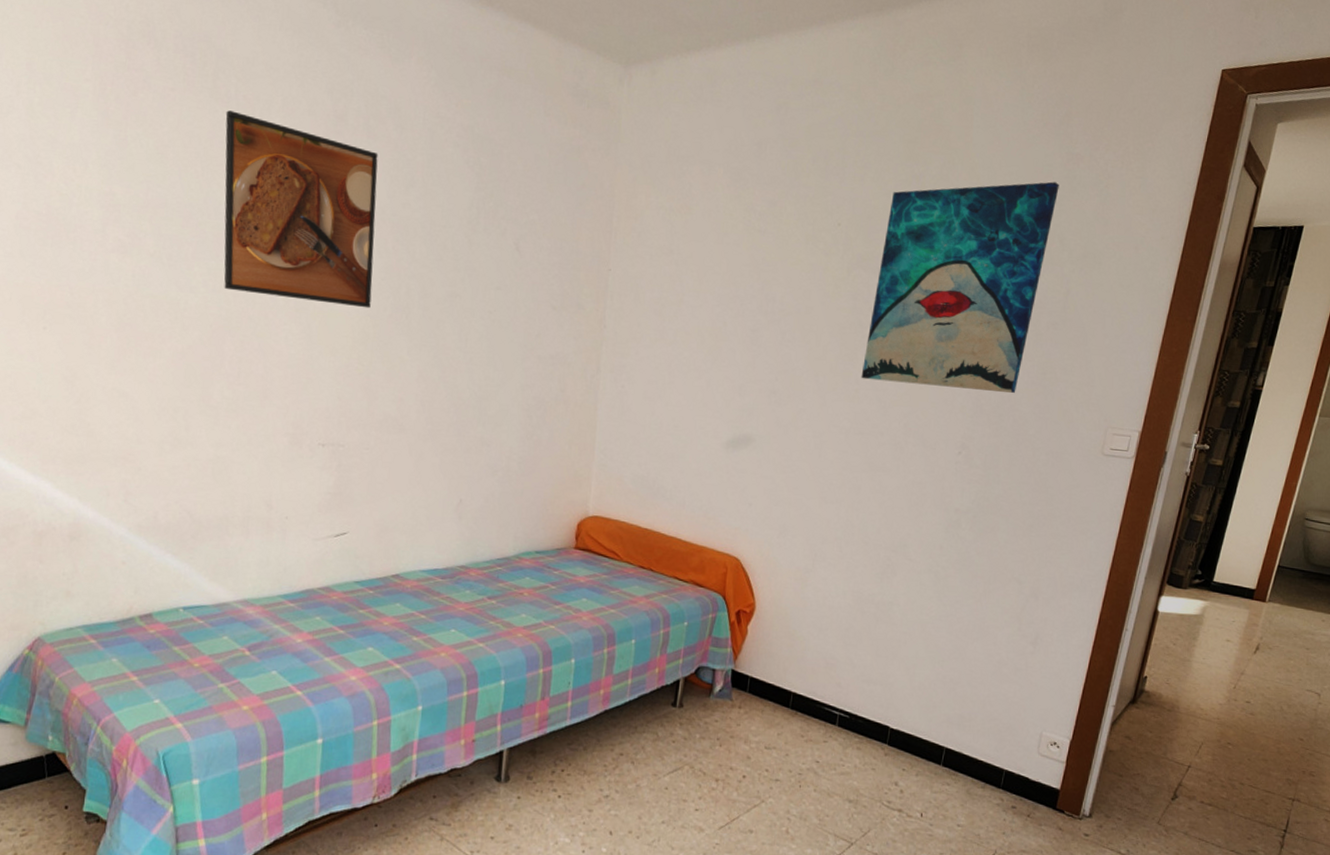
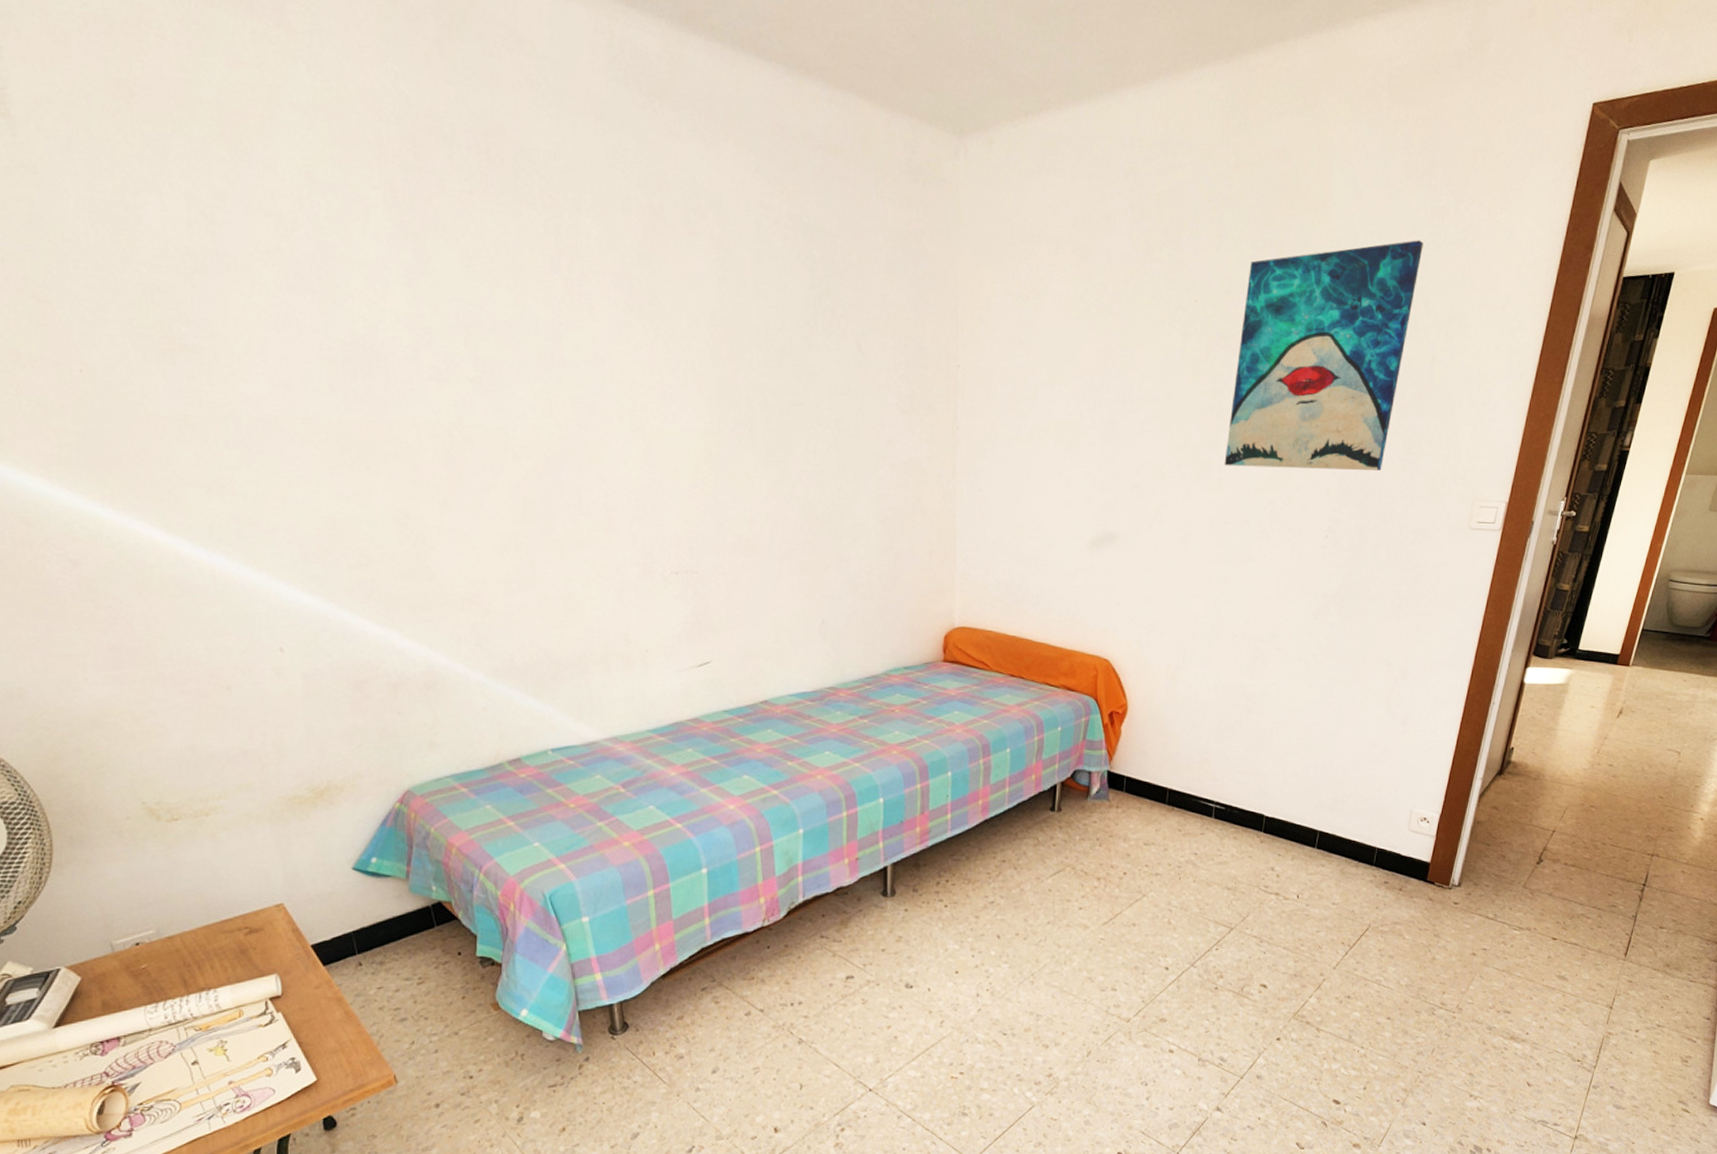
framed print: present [224,110,378,309] -> none [532,213,711,424]

